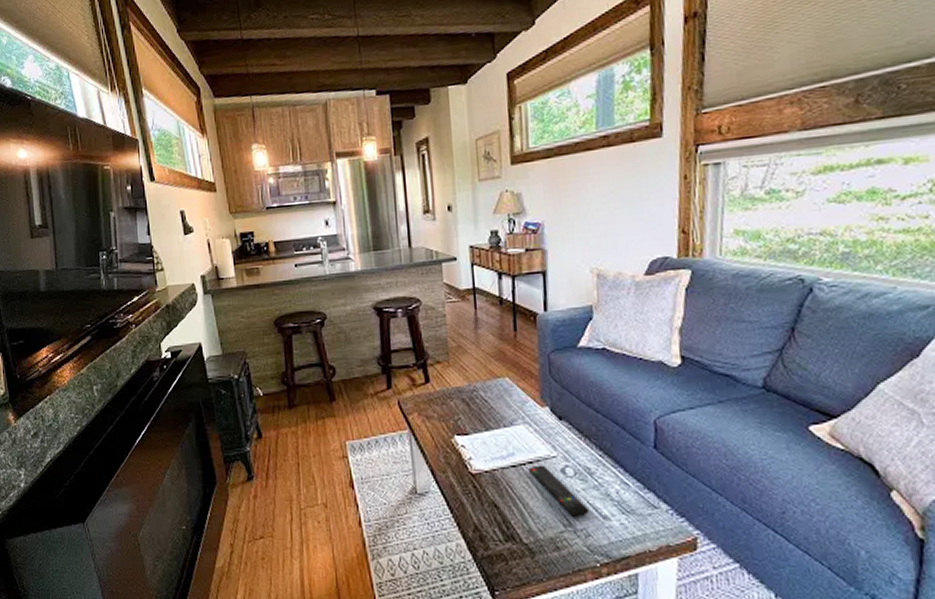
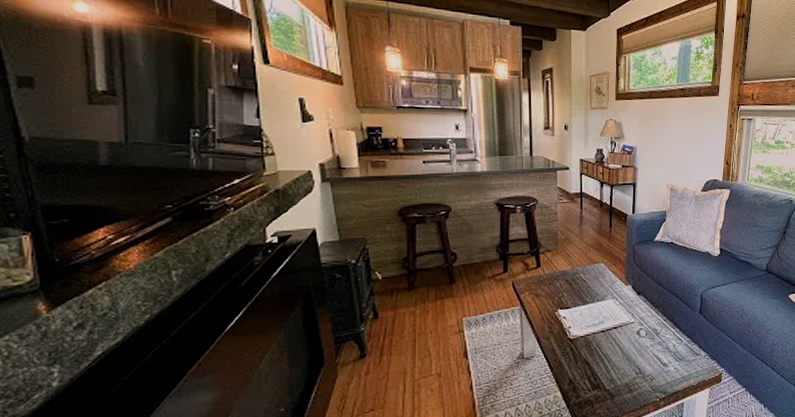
remote control: present [527,465,590,518] -> none [613,329,655,367]

